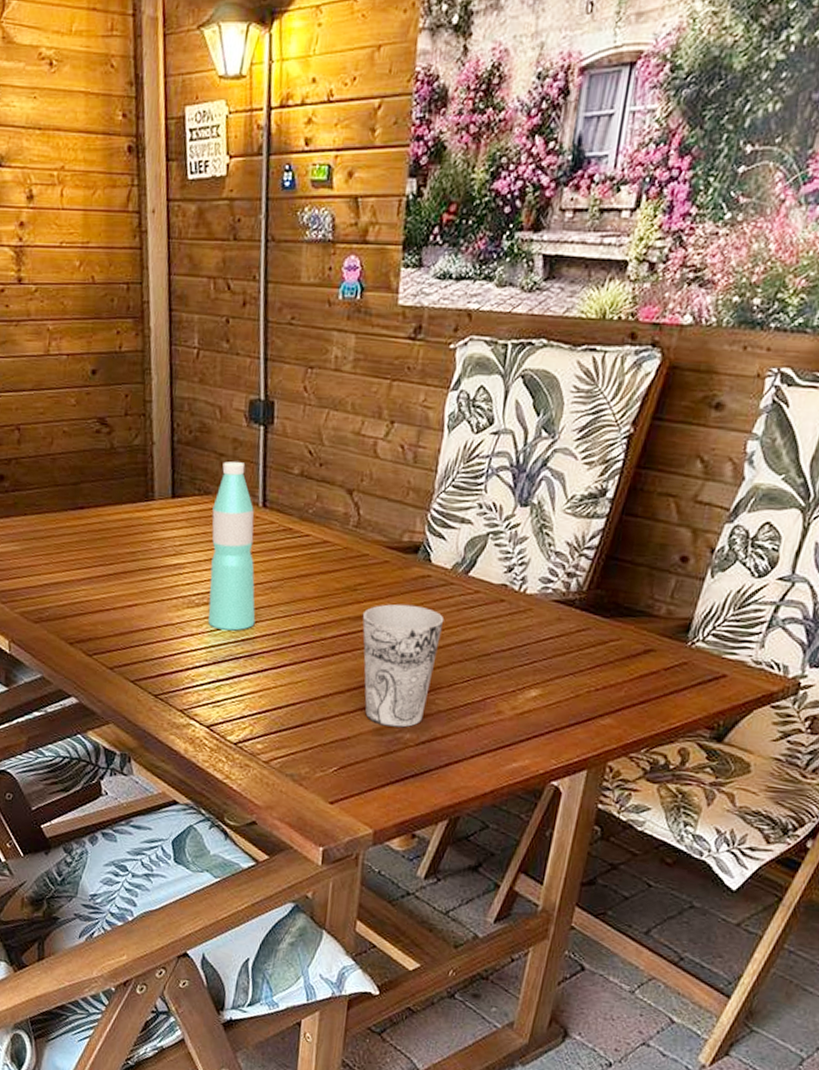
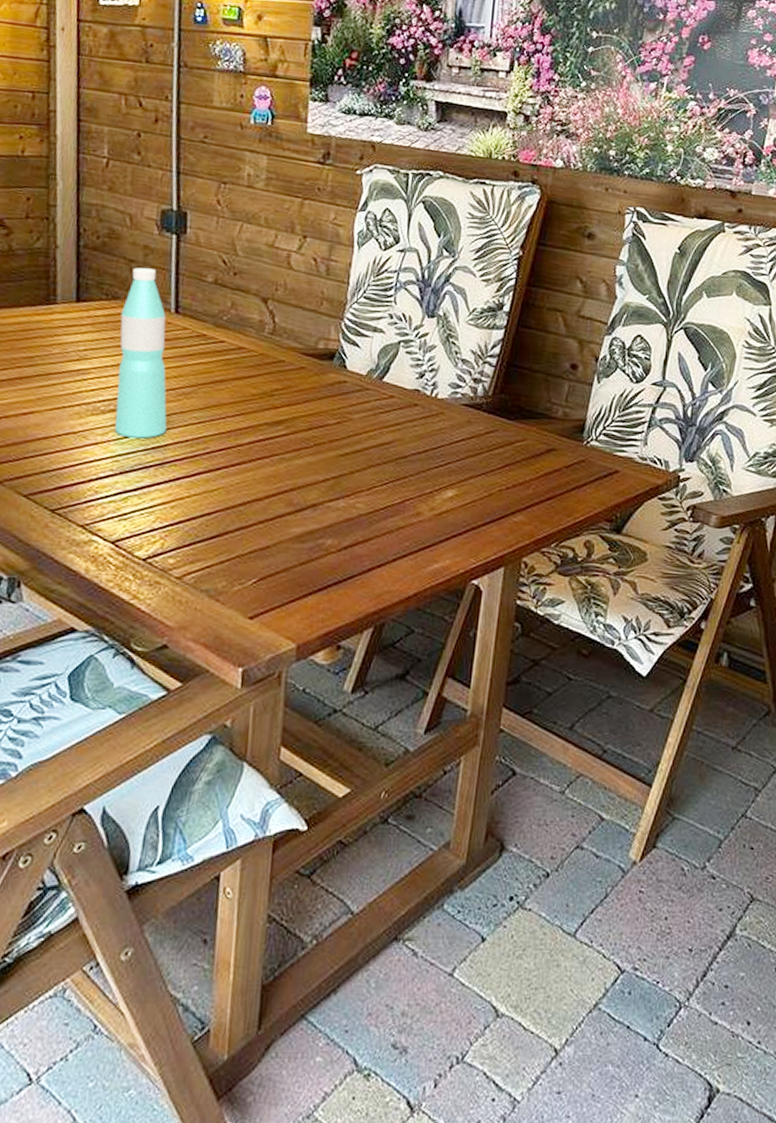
cup: present [362,603,445,728] -> none [280,409,362,534]

